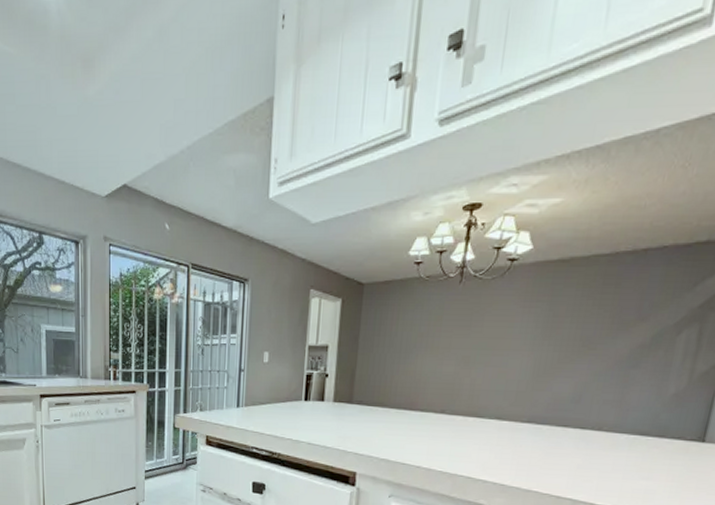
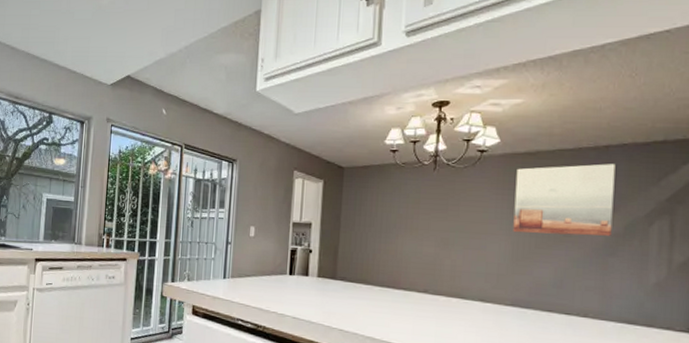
wall art: none [537,269,652,348] -> present [513,163,616,236]

